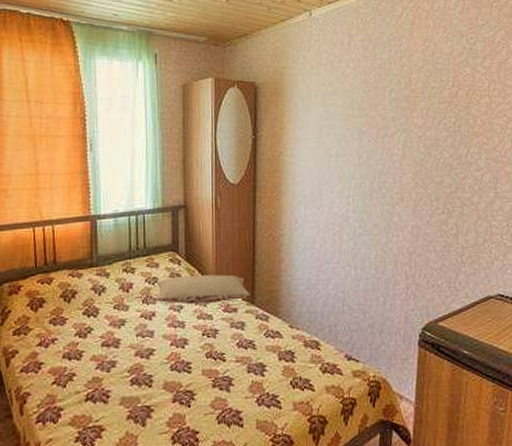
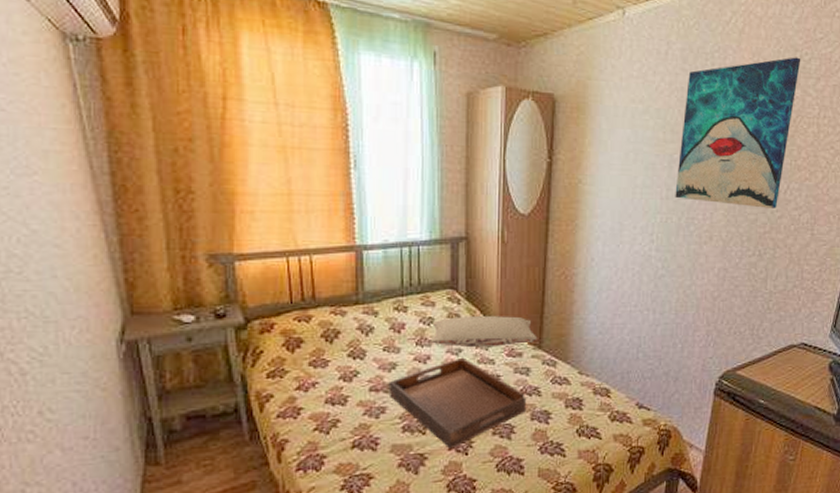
serving tray: none [118,313,243,401] -> present [388,357,527,449]
wall art: none [366,41,468,171] -> present [675,57,801,209]

